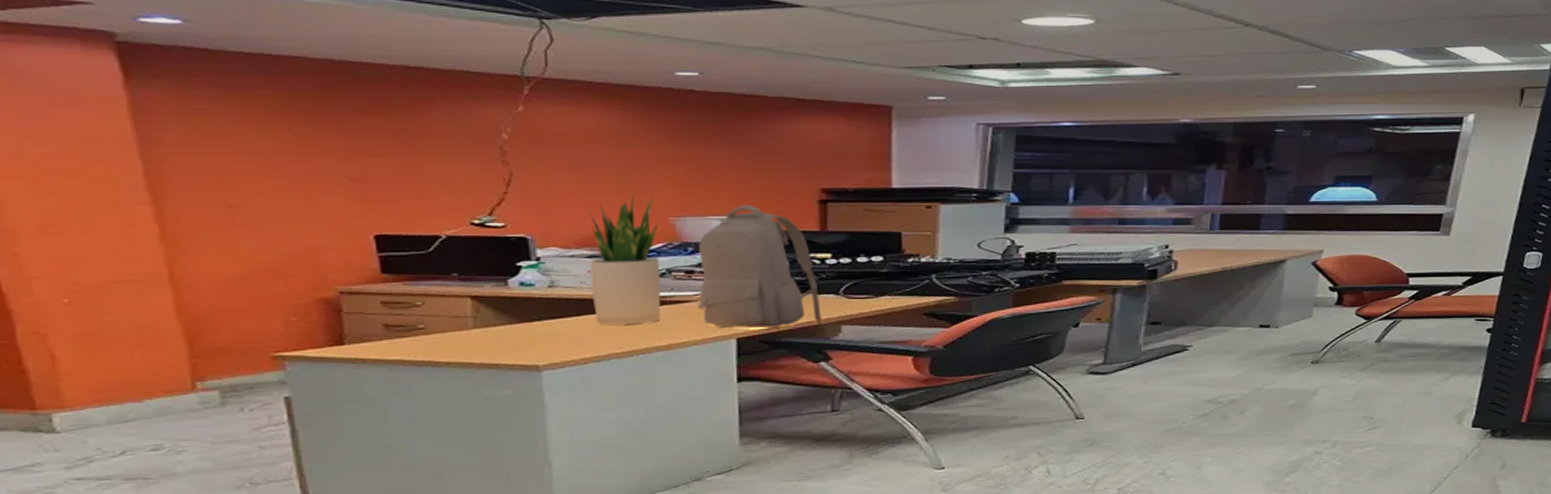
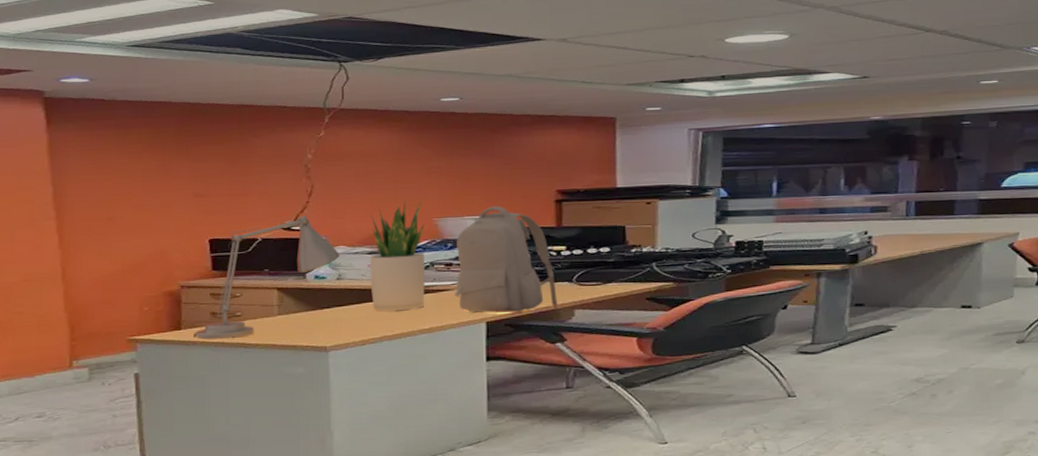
desk lamp: none [362,208,551,358] -> present [194,215,340,340]

